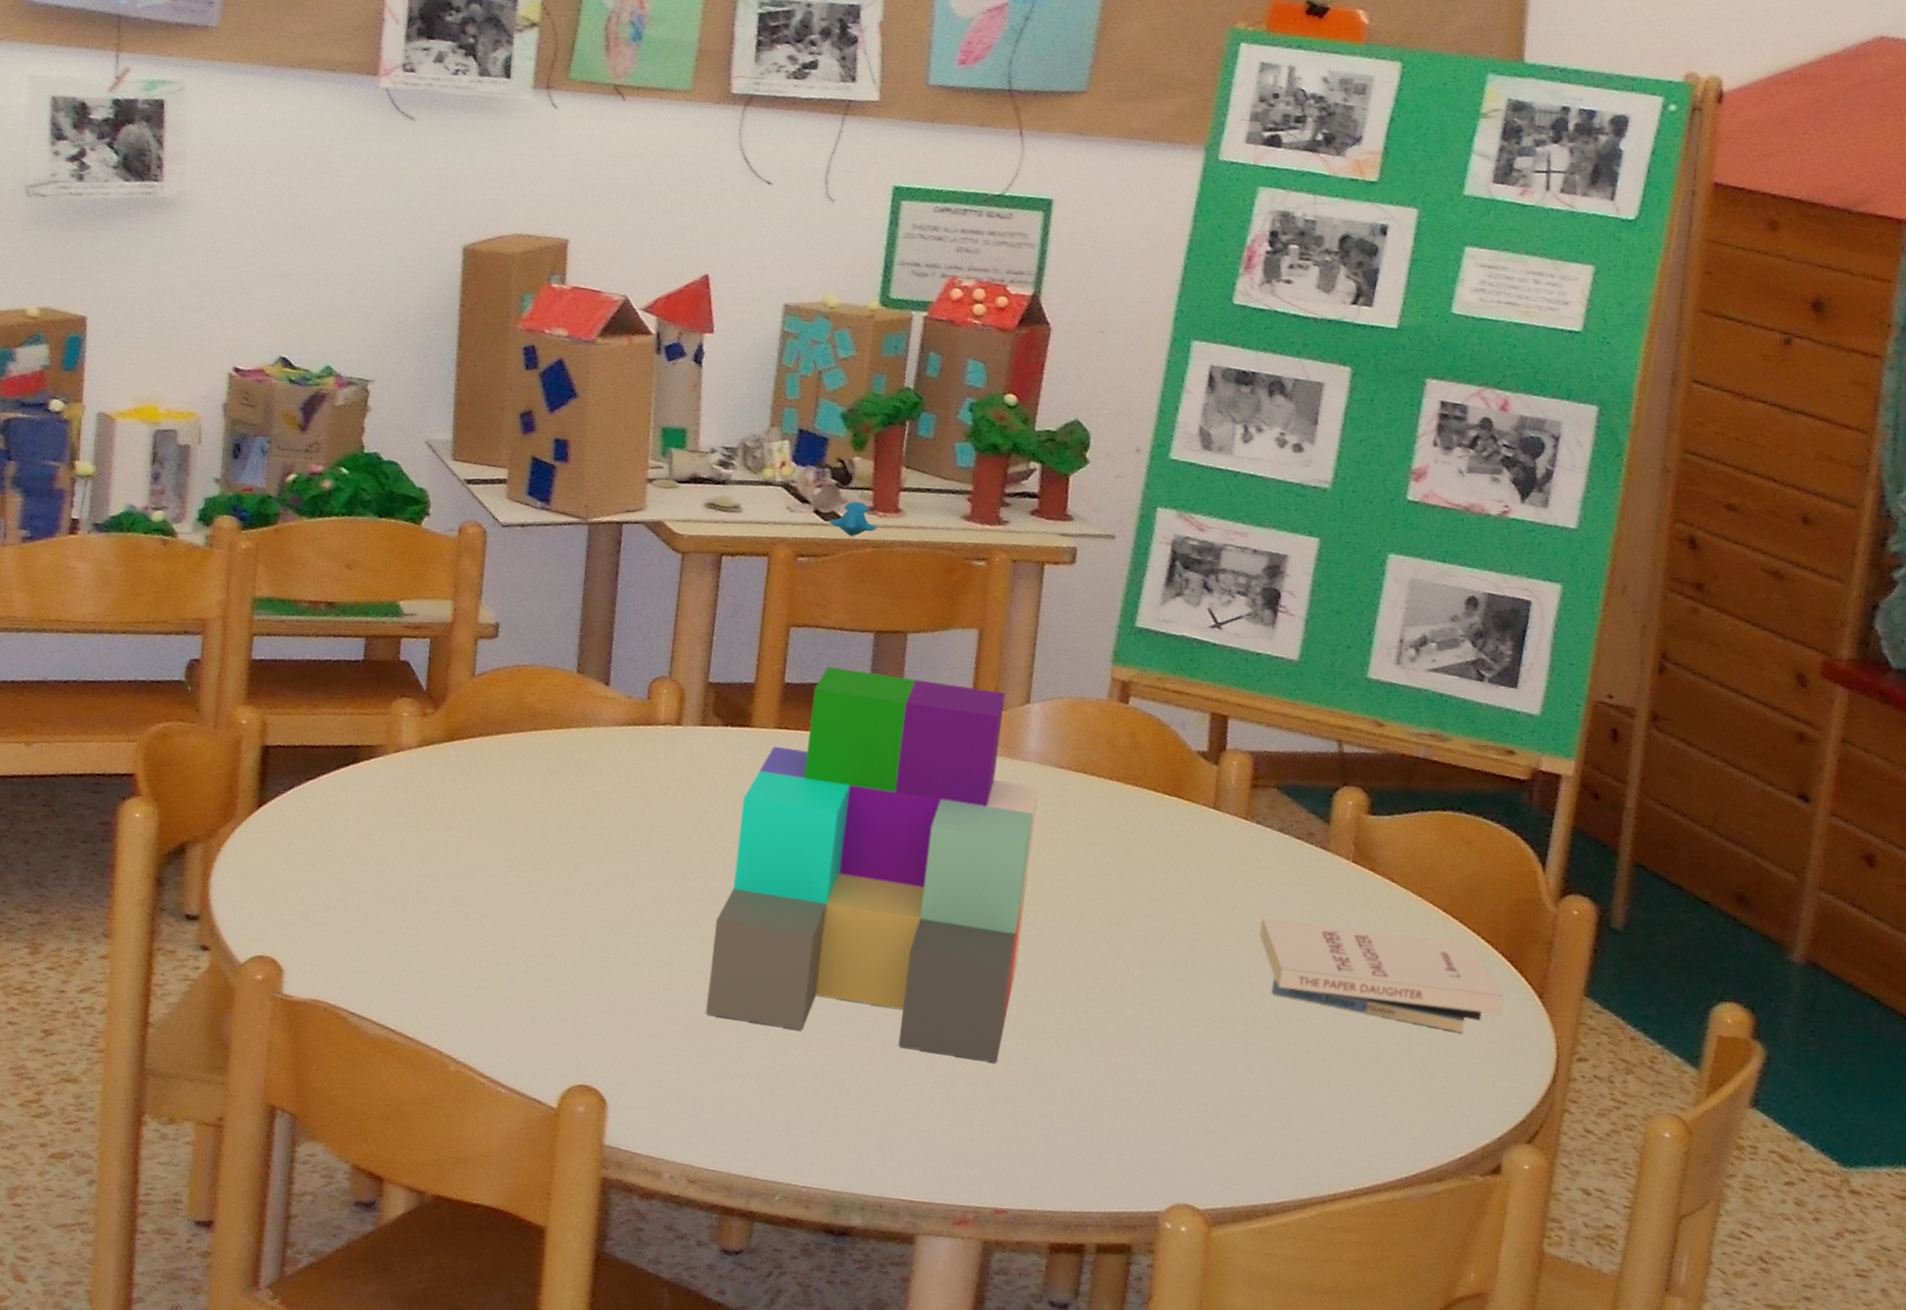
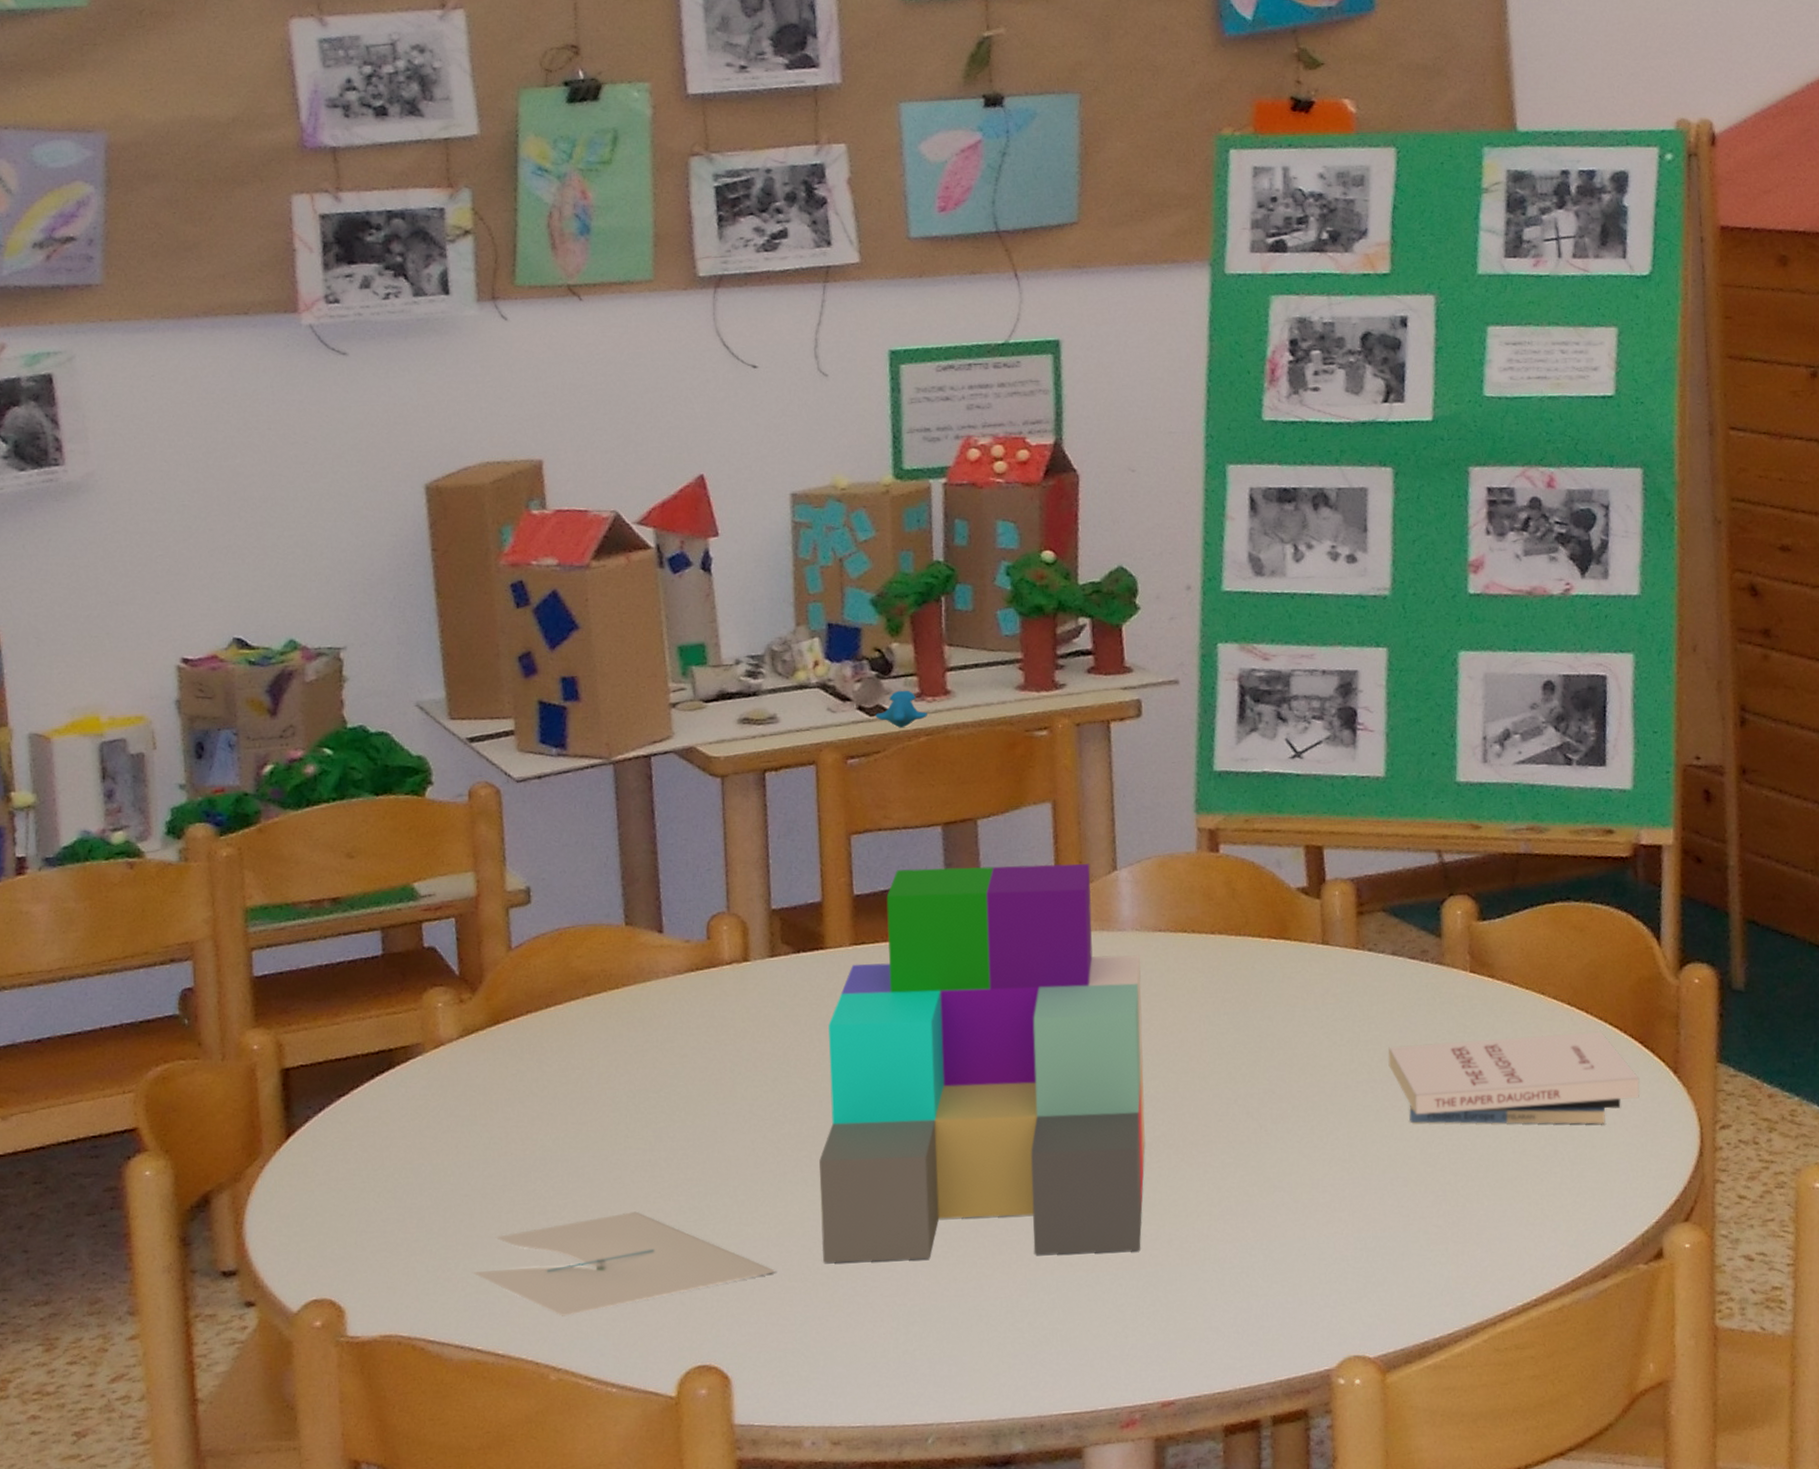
paper: none [397,930,662,1016] -> present [472,1211,776,1316]

